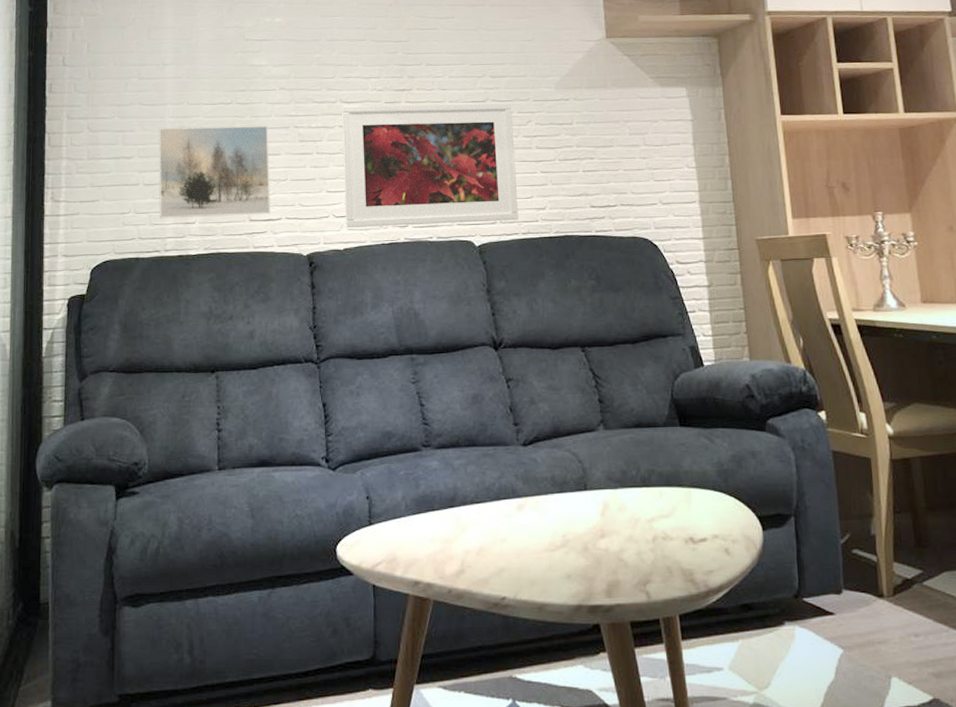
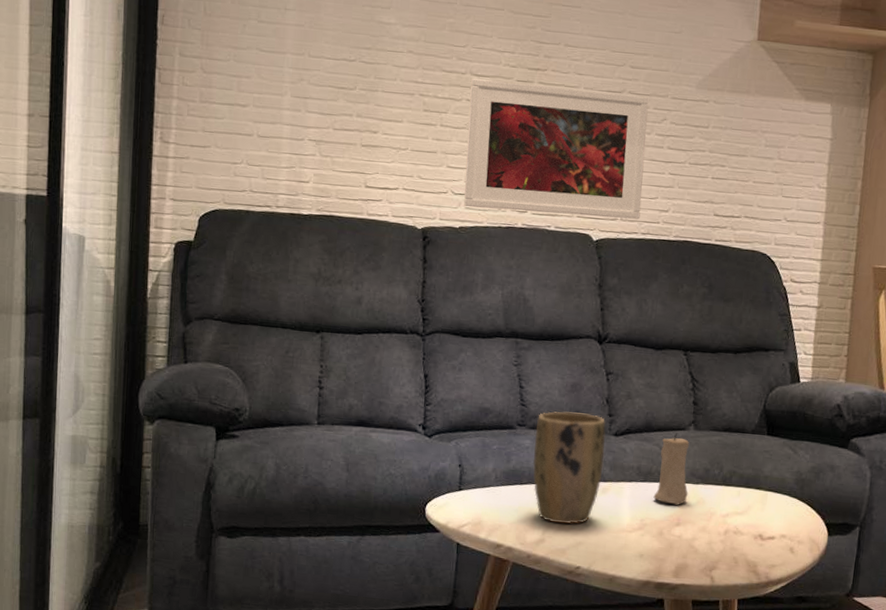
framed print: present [158,125,270,219] -> none [272,78,393,183]
plant pot: none [441,425,516,550] -> present [532,411,606,524]
candle: none [572,435,608,515] -> present [653,432,690,505]

